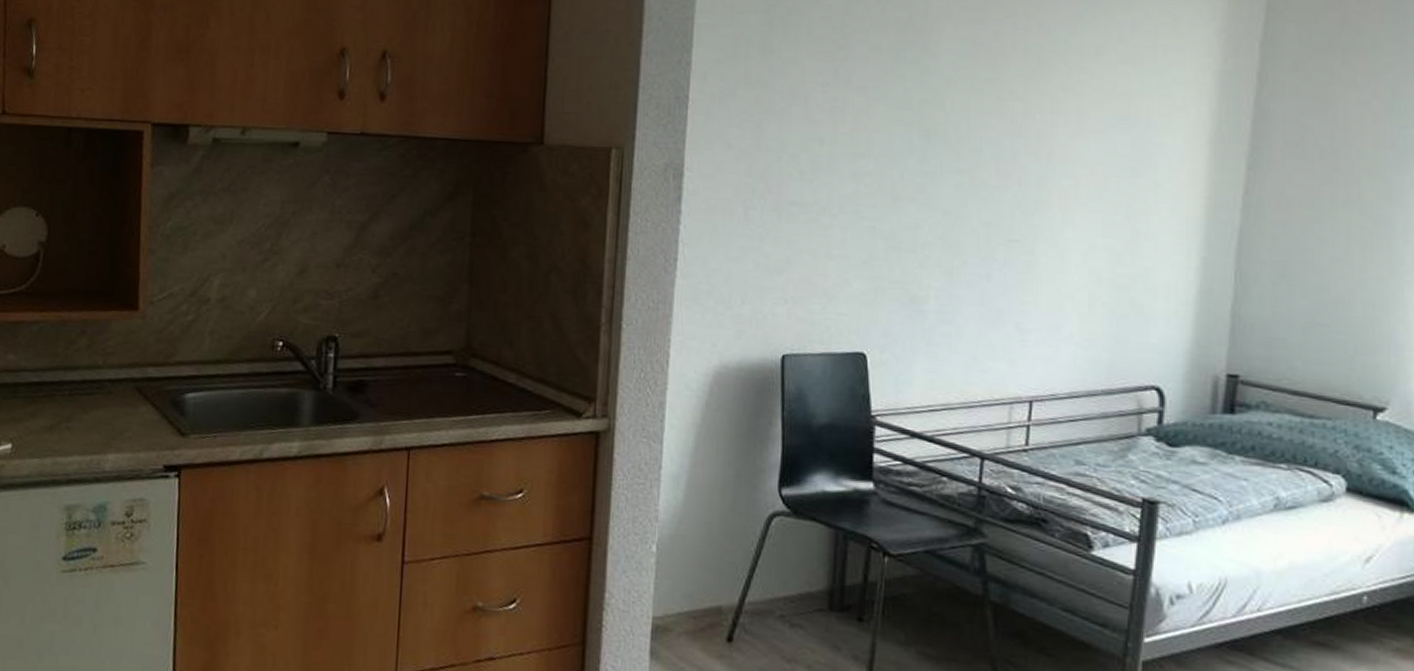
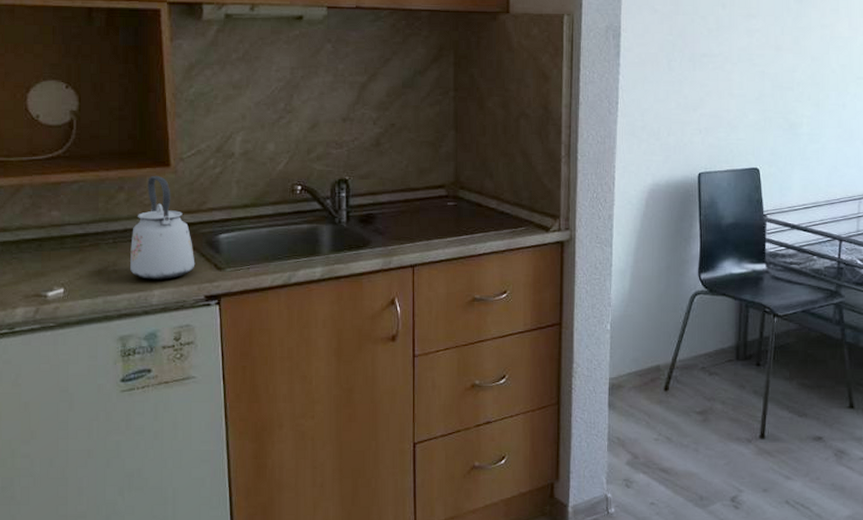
kettle: none [84,319,157,443] -> present [130,175,195,280]

